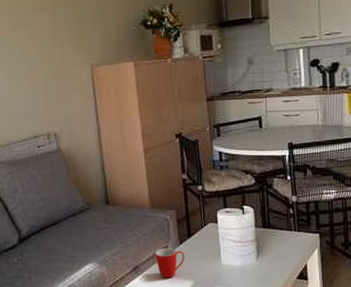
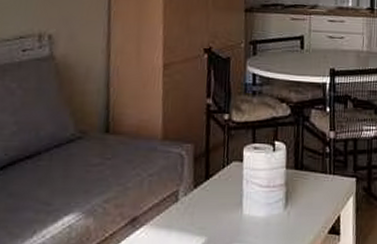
mug: present [155,249,185,278] -> none [161,194,199,234]

